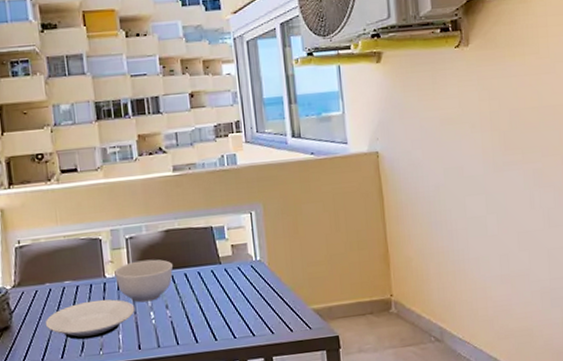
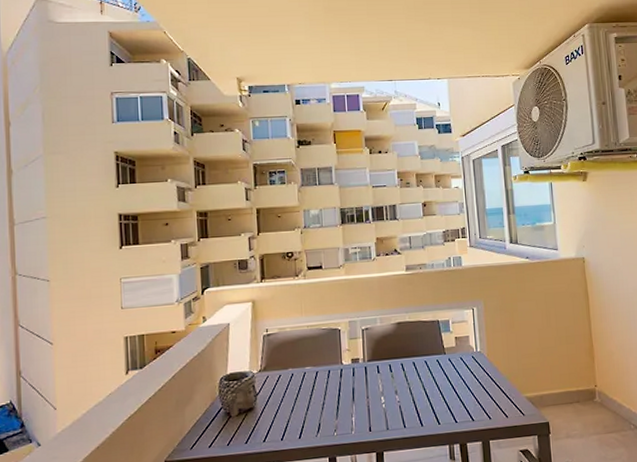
plate: present [46,299,135,340] -> none [287,384,368,422]
bowl: present [114,259,174,303] -> none [351,348,404,388]

